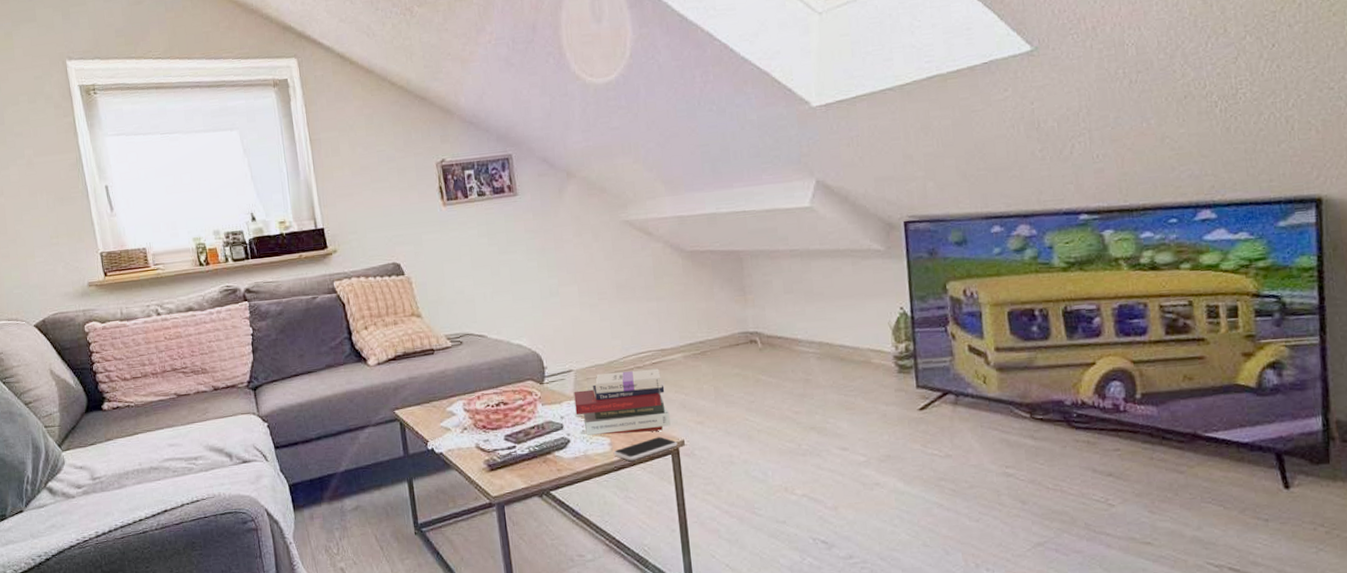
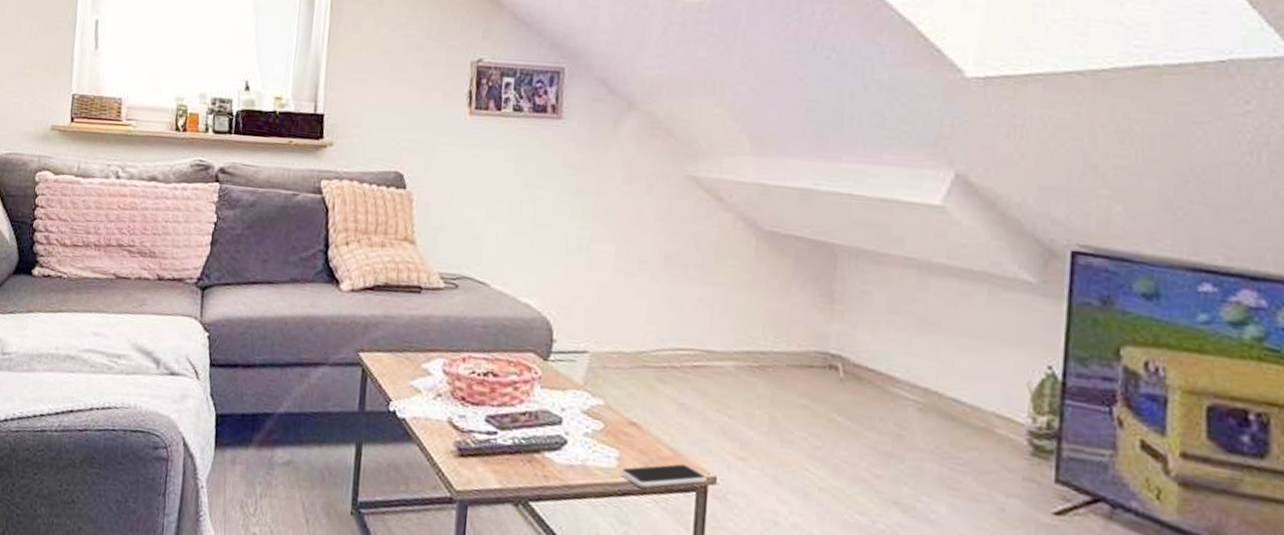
books: present [574,368,671,435] -> none [581,363,704,457]

